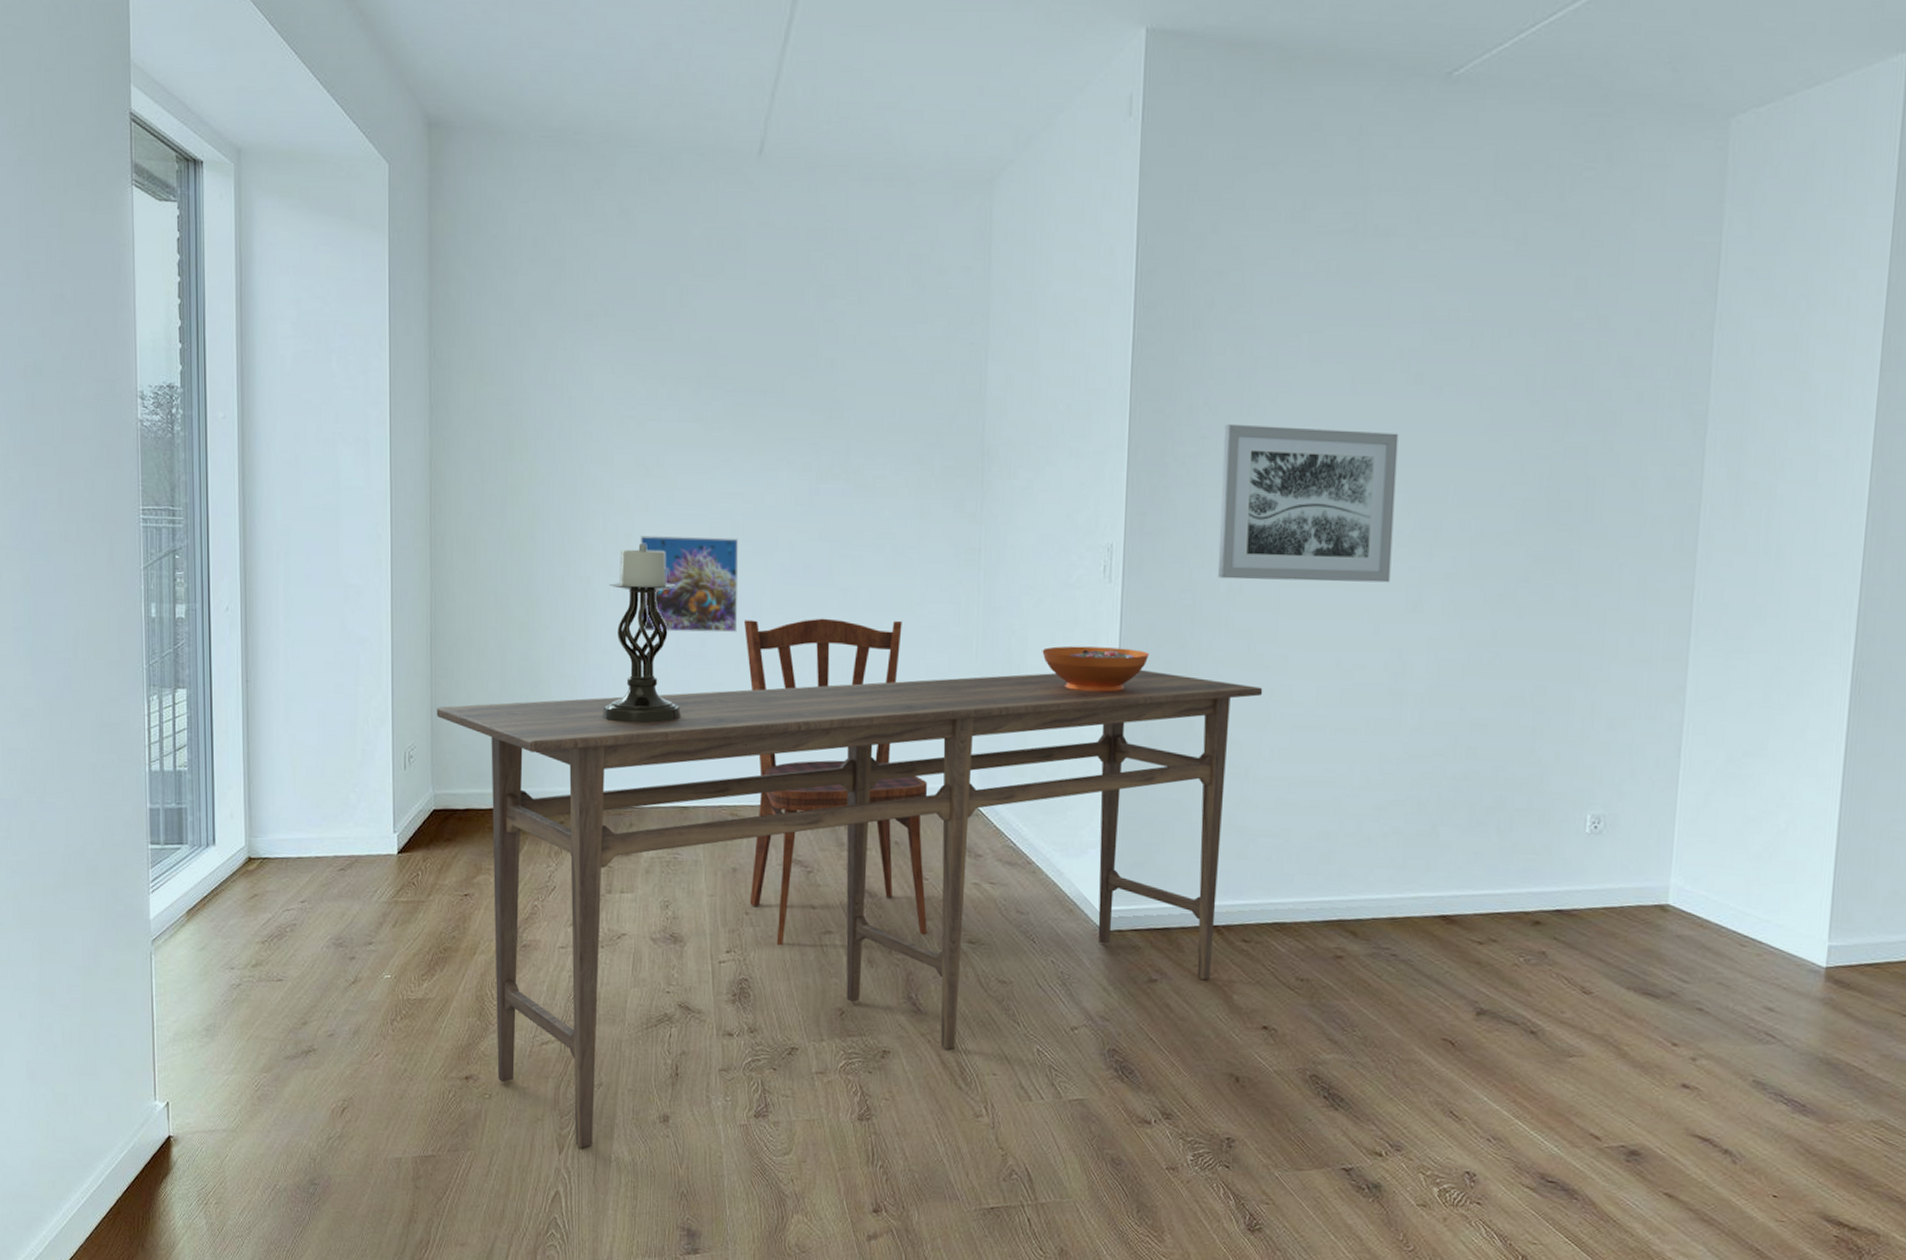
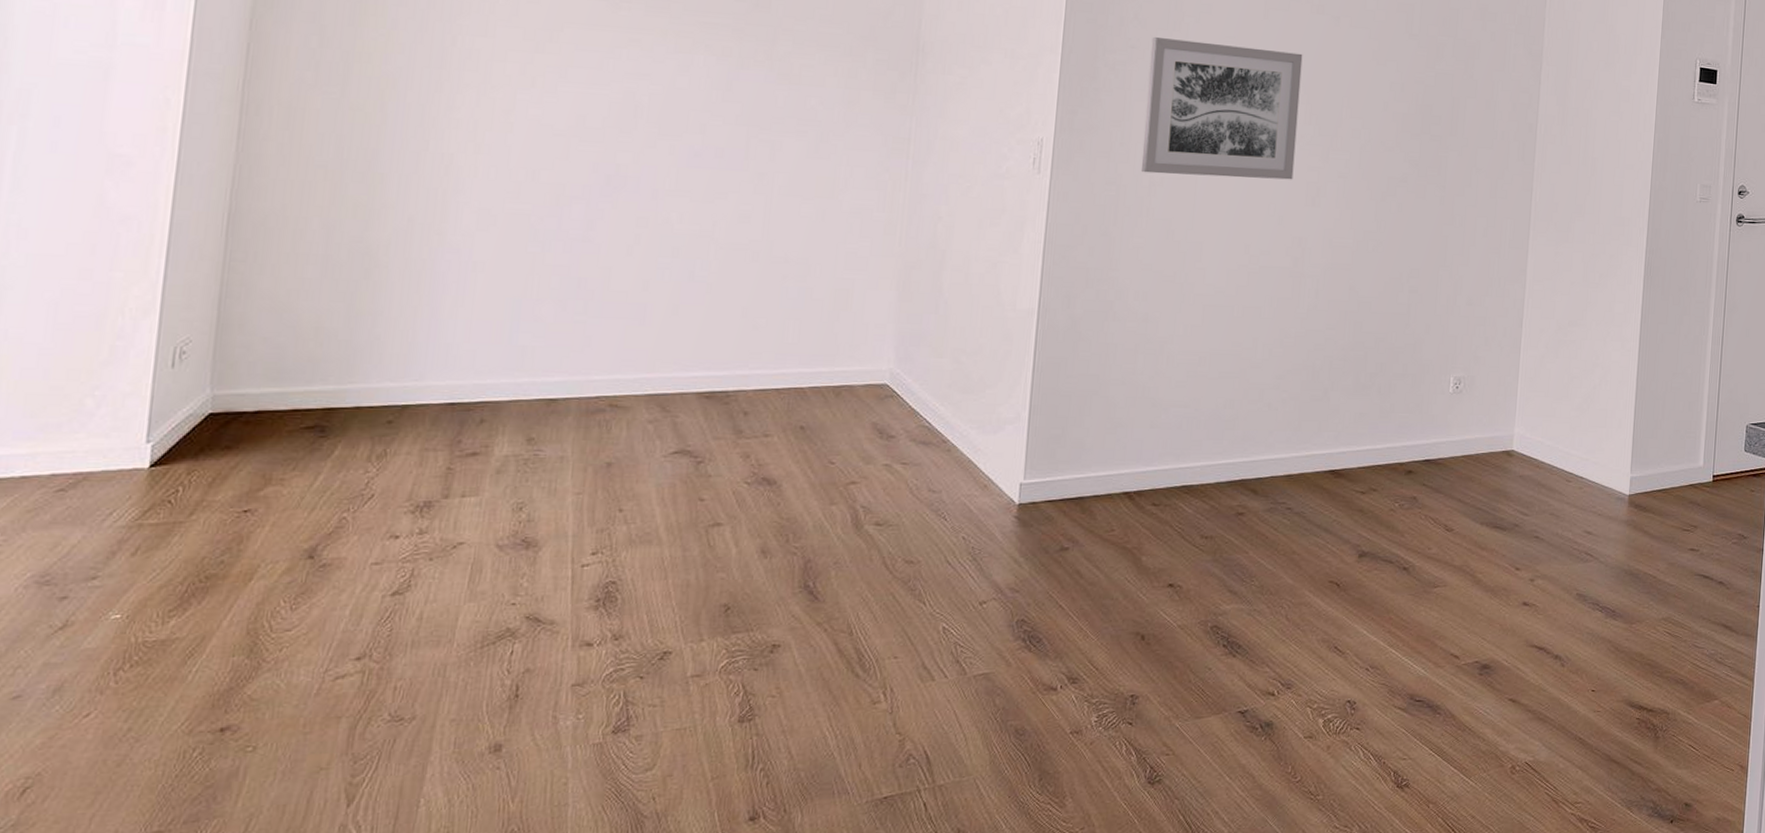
dining table: present [436,669,1263,1148] -> none [226,254,1179,796]
candle holder: present [602,544,682,724] -> none [455,121,563,311]
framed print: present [641,535,739,633] -> none [516,112,641,215]
dining chair: present [744,618,928,946] -> none [624,202,840,543]
decorative bowl: present [1042,646,1149,692] -> none [968,232,1074,276]

